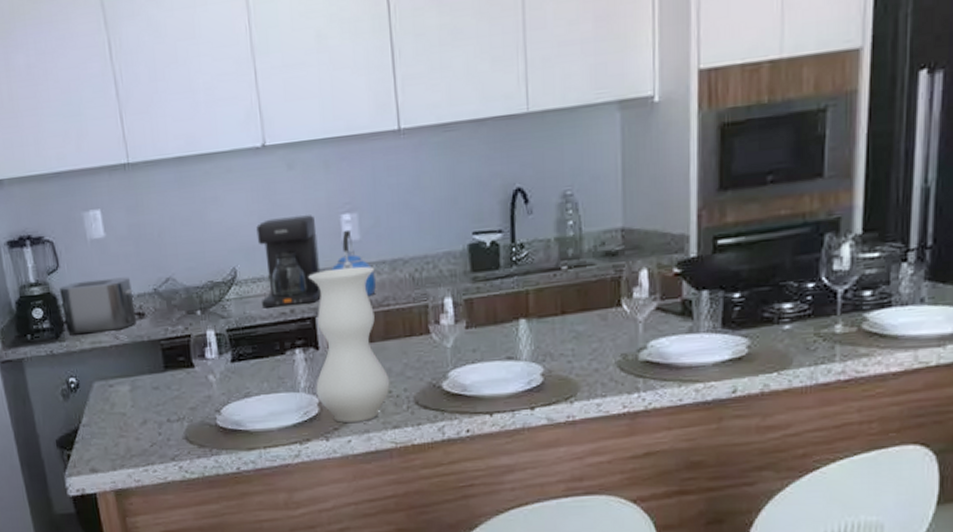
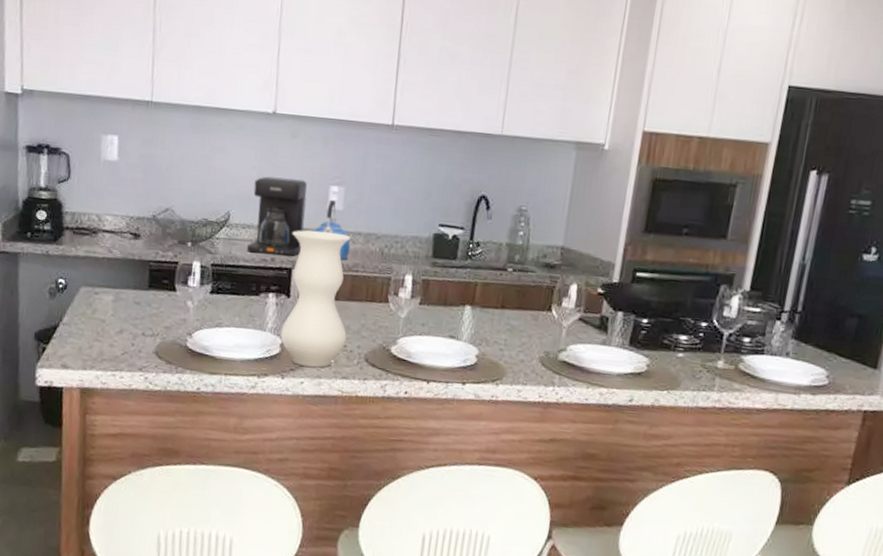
toaster: present [59,277,137,335] -> none [65,194,134,247]

